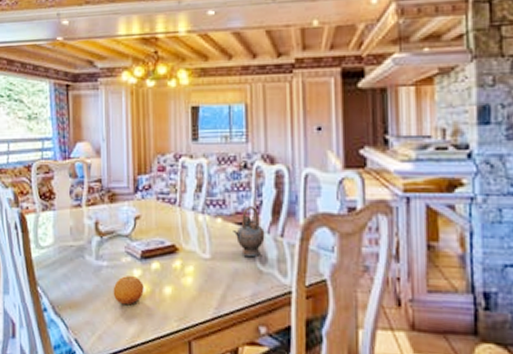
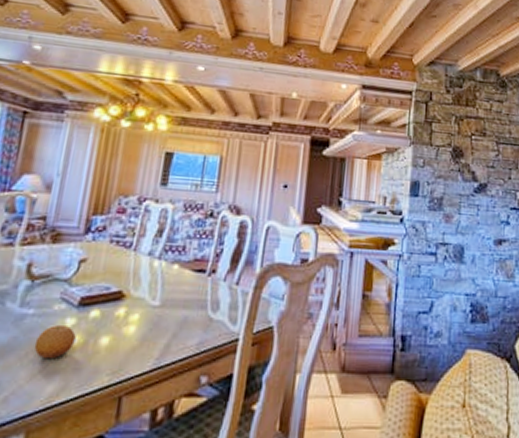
teapot: present [233,206,265,258] -> none [188,254,221,305]

